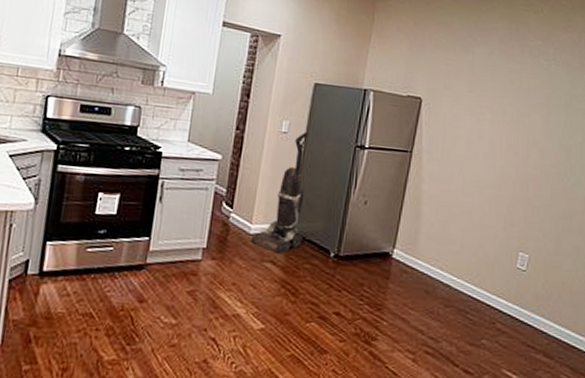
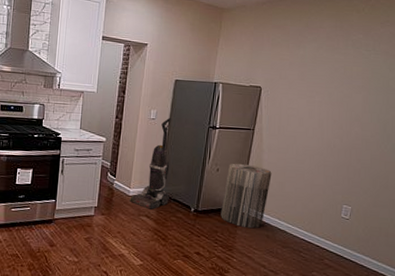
trash can: none [368,194,433,281] -> present [221,163,272,229]

